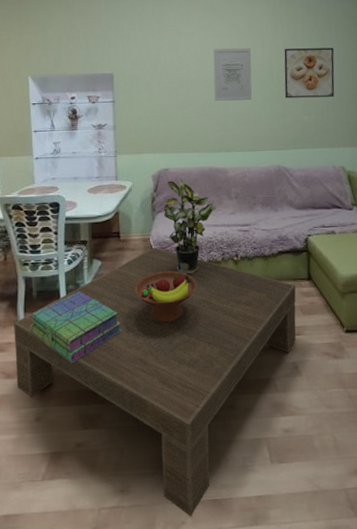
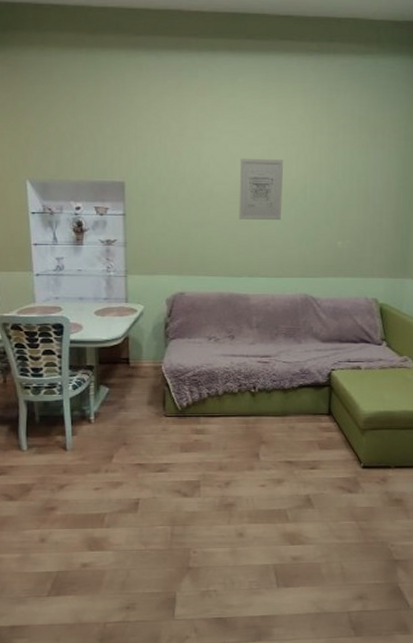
coffee table: present [14,247,296,517] -> none [16,375,314,633]
stack of books: present [29,291,121,364] -> none [32,417,129,489]
fruit bowl: present [134,270,197,323] -> none [144,400,211,452]
potted plant: present [164,178,214,275] -> none [178,303,233,405]
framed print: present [284,47,335,98] -> none [319,162,378,221]

